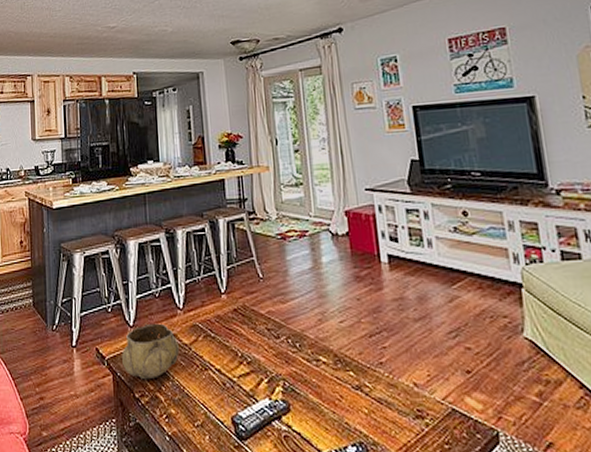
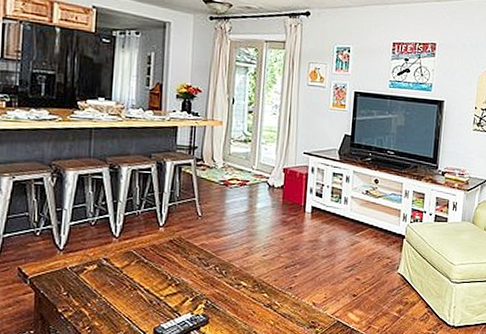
decorative bowl: present [122,323,179,380] -> none [47,248,110,297]

